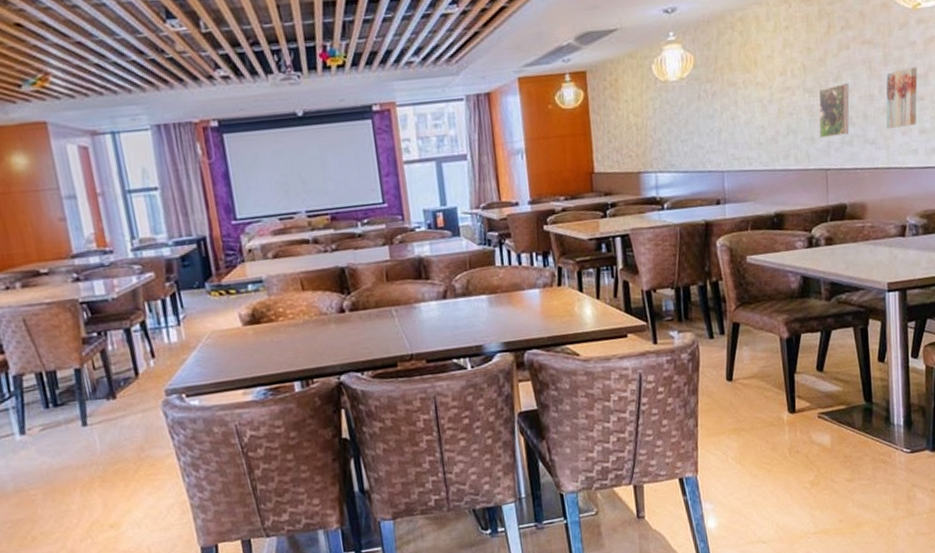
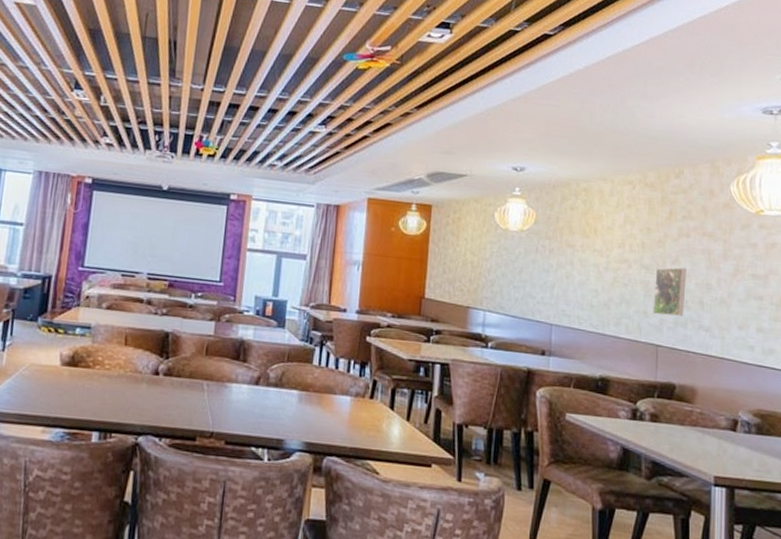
wall art: present [885,66,918,129] -> none [722,266,757,323]

